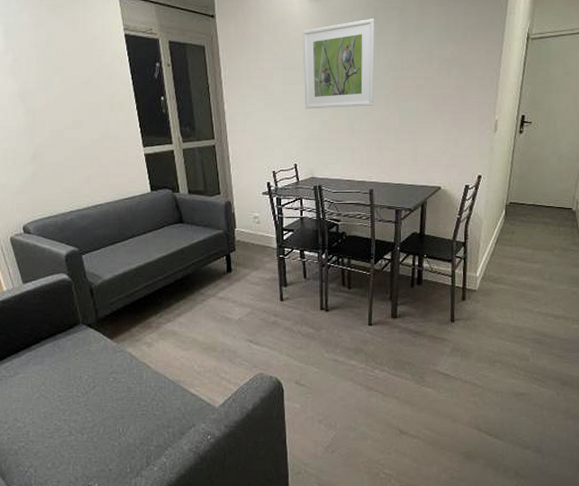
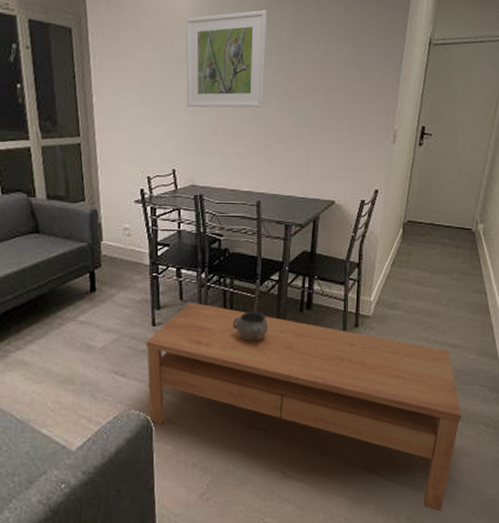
coffee table: none [276,279,566,469] -> present [147,301,462,512]
decorative bowl: none [351,288,383,313] -> present [233,312,268,340]

